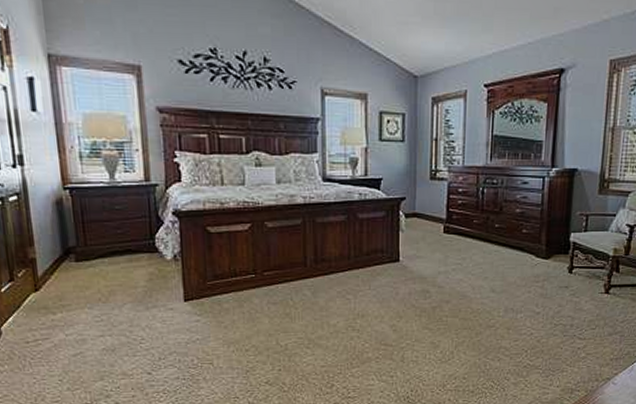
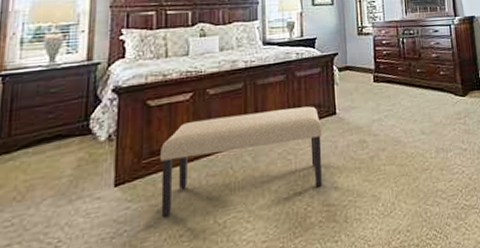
bench: none [223,250,384,333] -> present [160,106,322,217]

